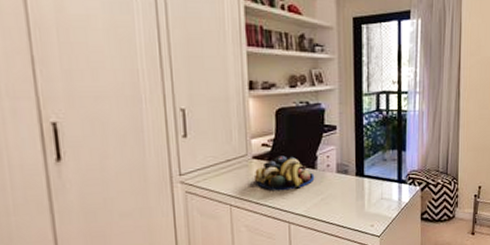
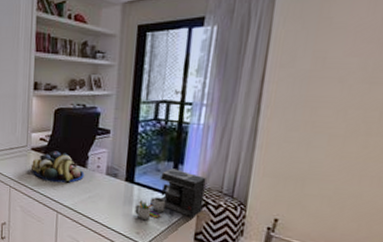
coffee maker: none [368,156,425,212] -> present [135,168,207,221]

